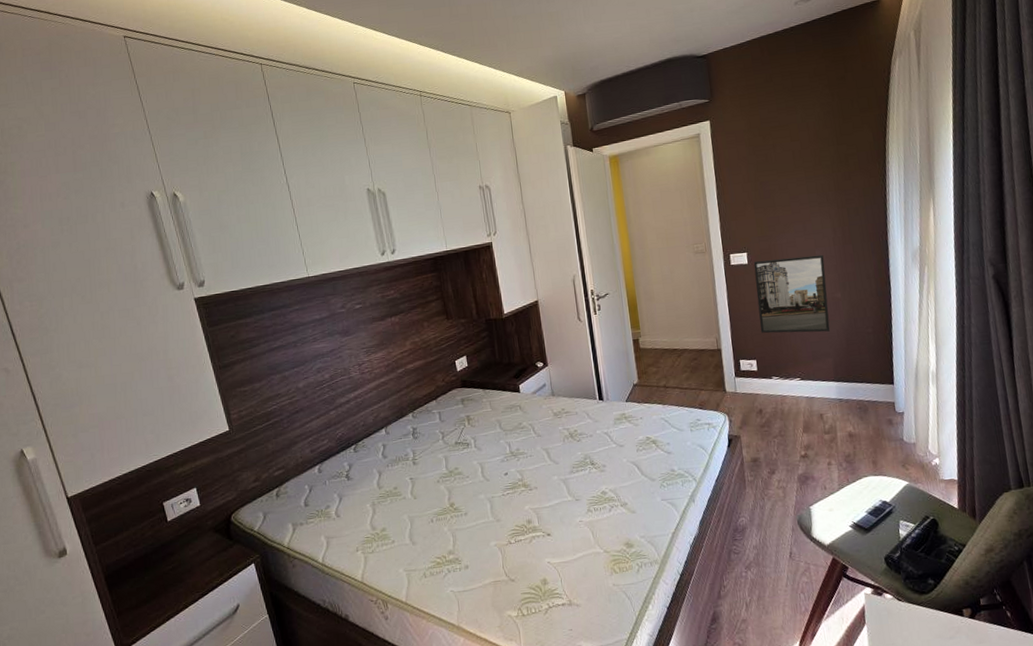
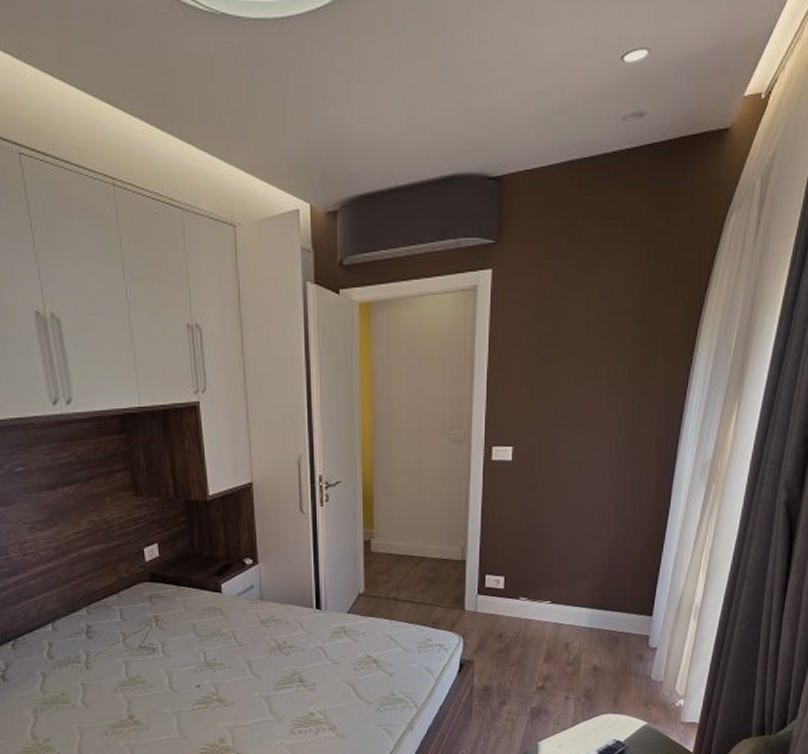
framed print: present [753,254,831,334] -> none [514,457,601,550]

